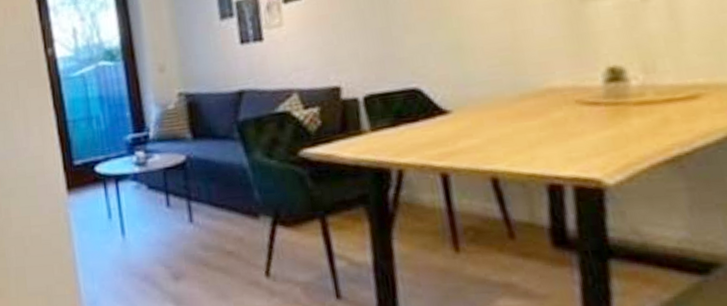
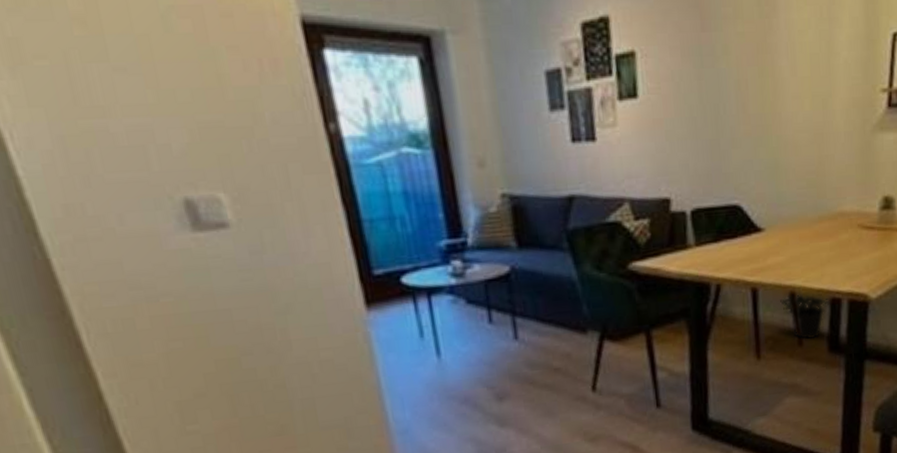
potted plant: none [479,177,549,232] -> present [780,292,831,340]

